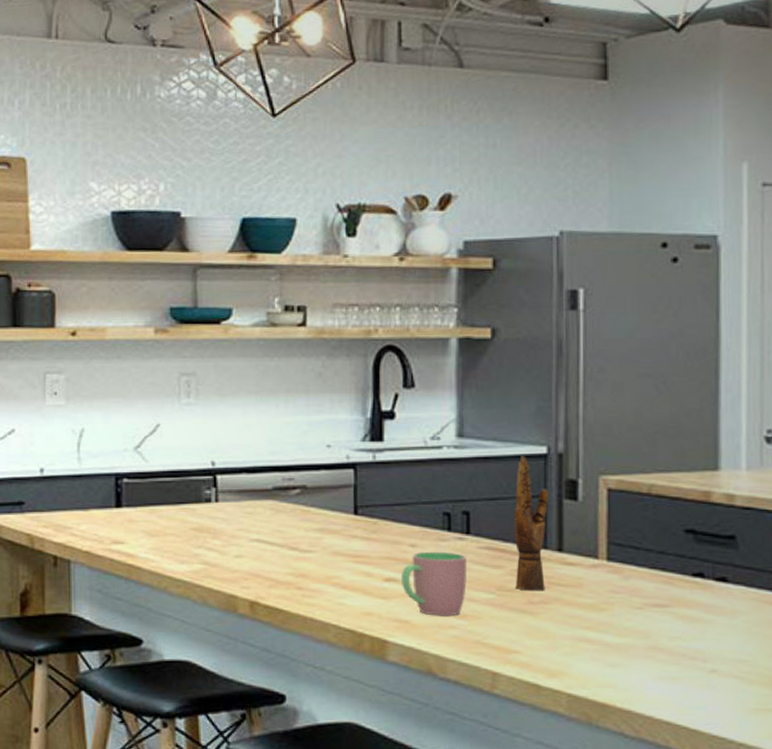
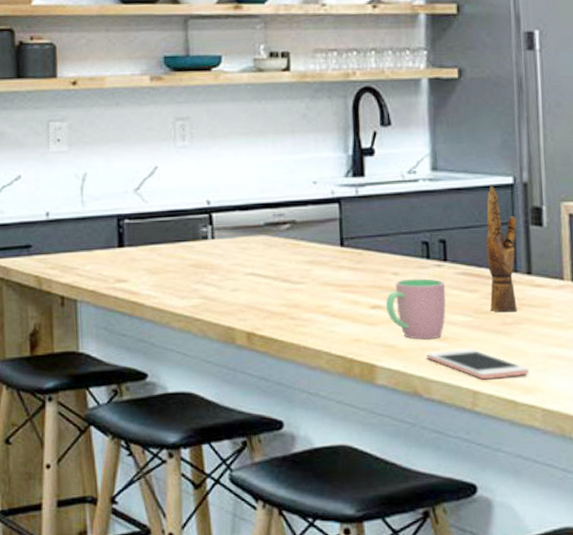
cell phone: none [443,626,556,661] -> present [426,348,530,380]

